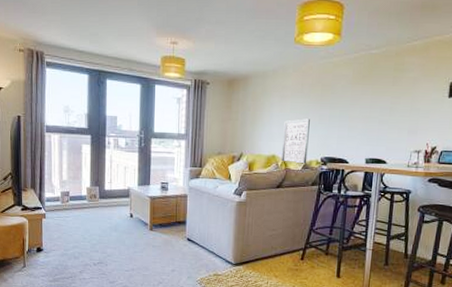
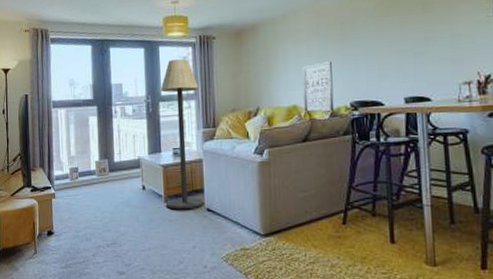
floor lamp: none [150,99,190,238] -> present [160,59,204,210]

